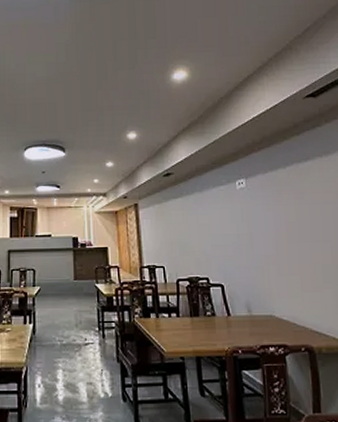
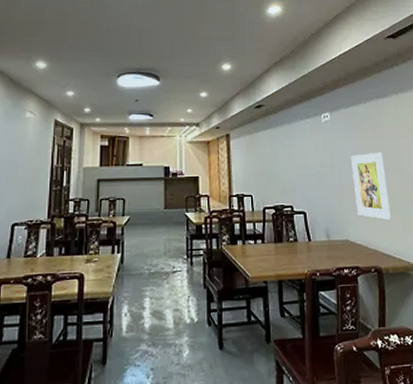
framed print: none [271,220,322,294] -> present [351,152,392,220]

